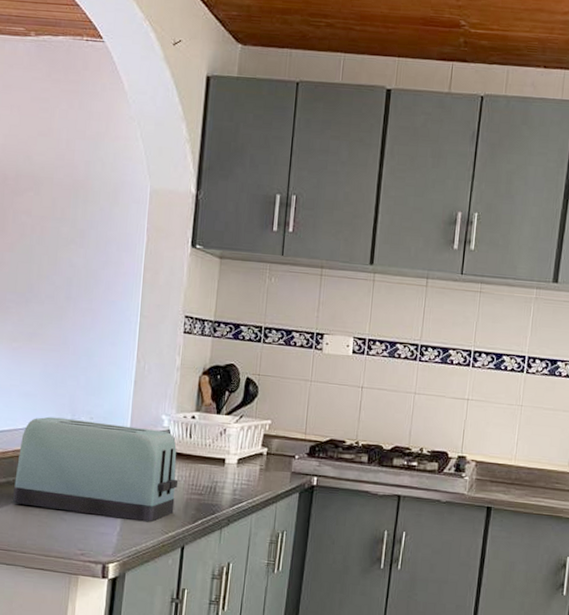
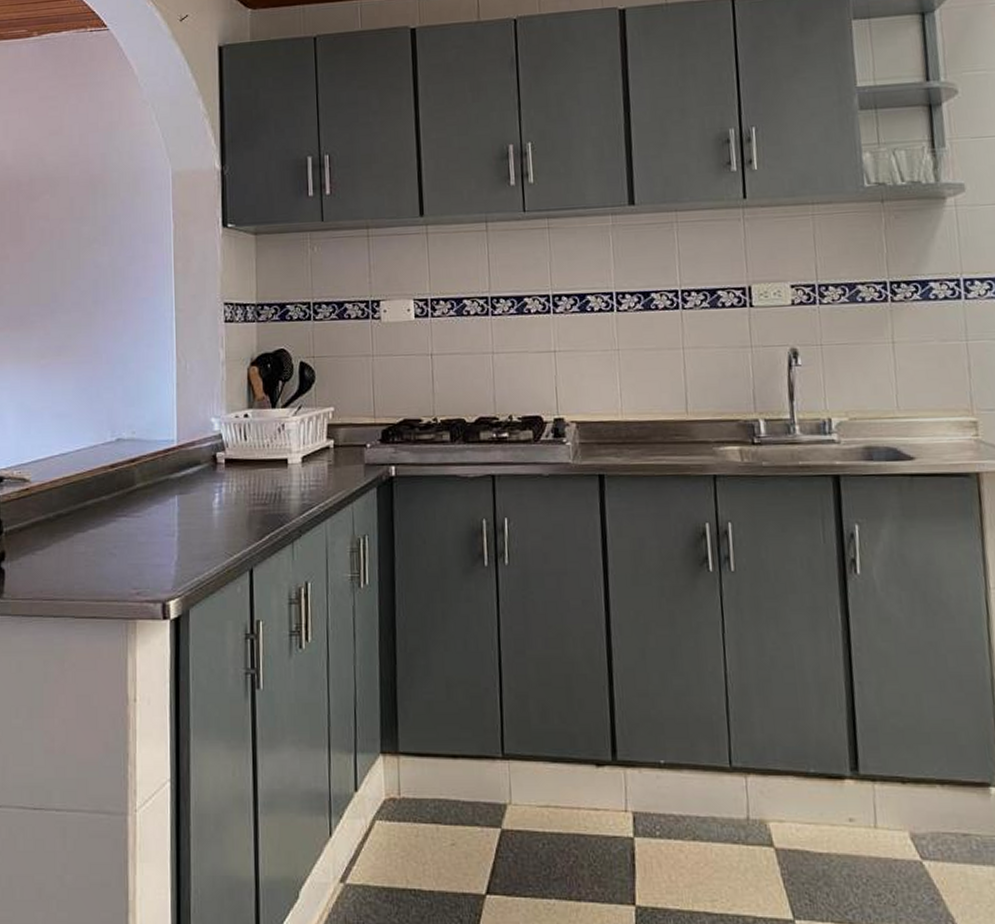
toaster: present [12,416,179,523] -> none [54,435,238,546]

